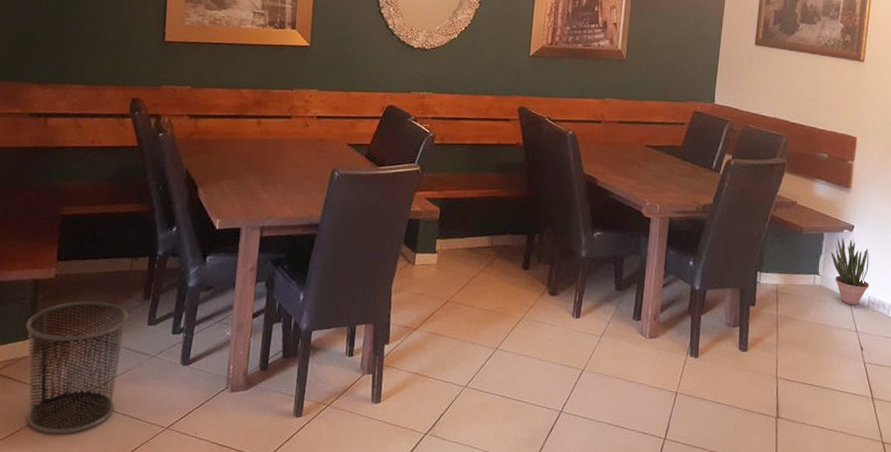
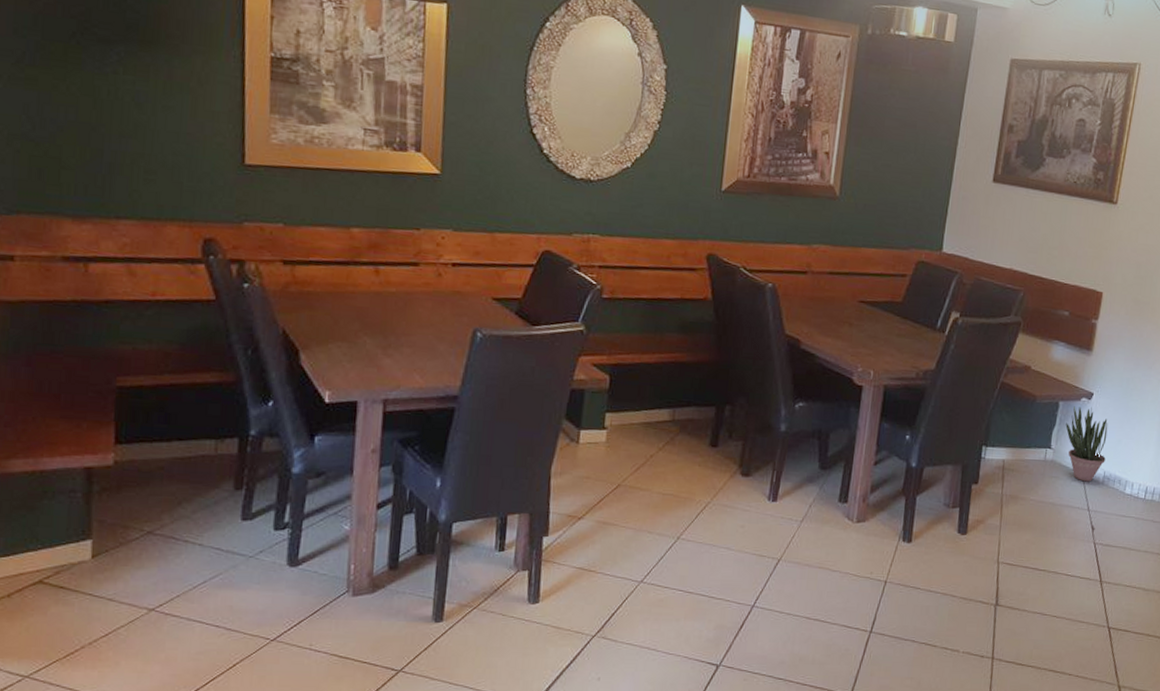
waste bin: present [25,300,129,435] -> none [78,492,216,652]

